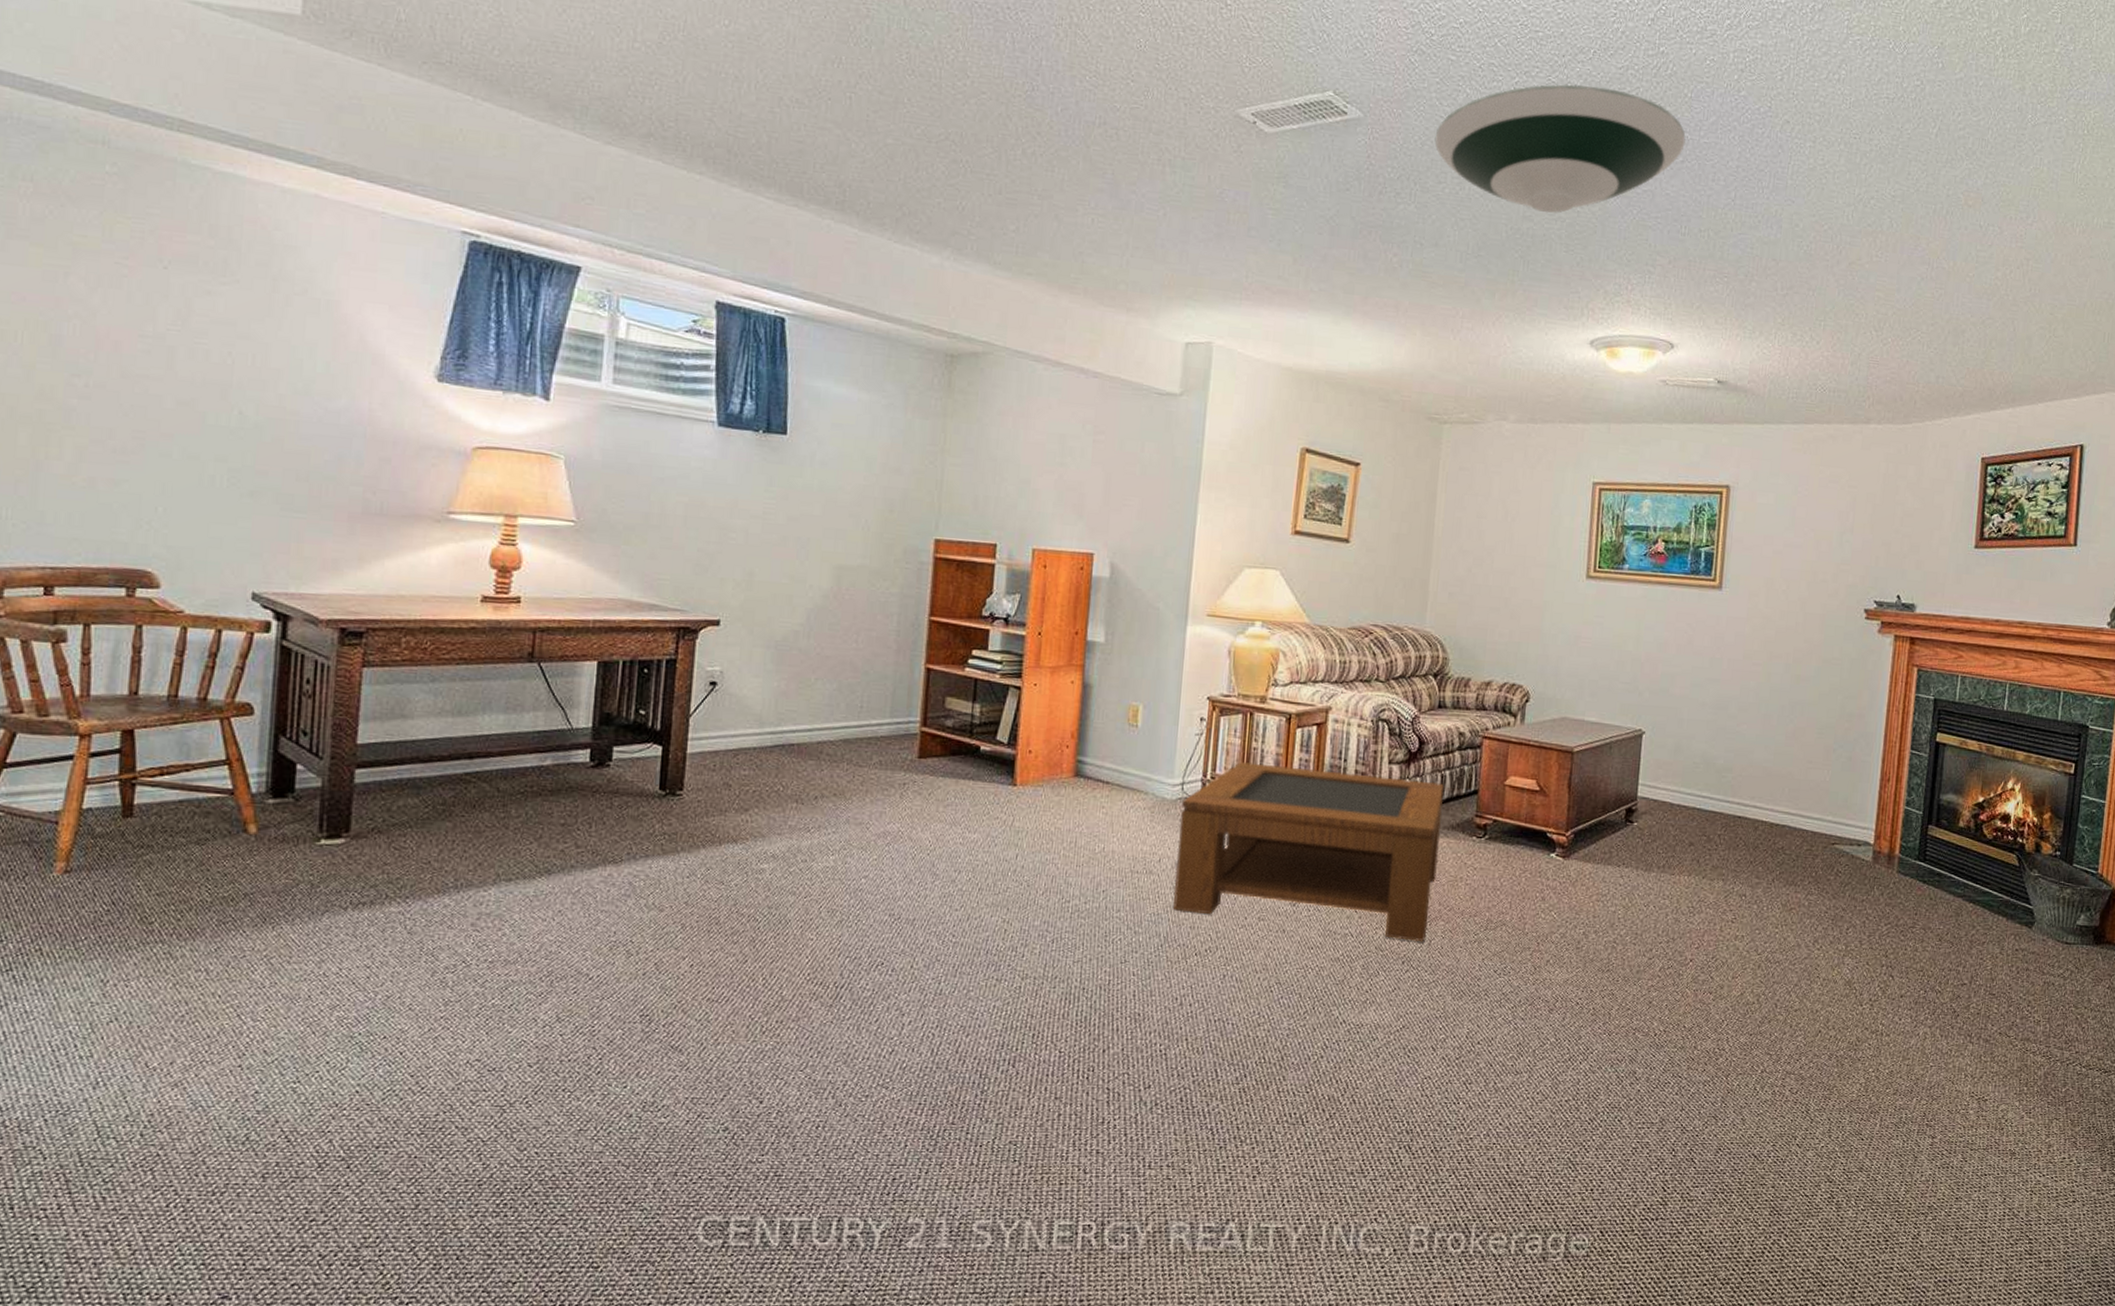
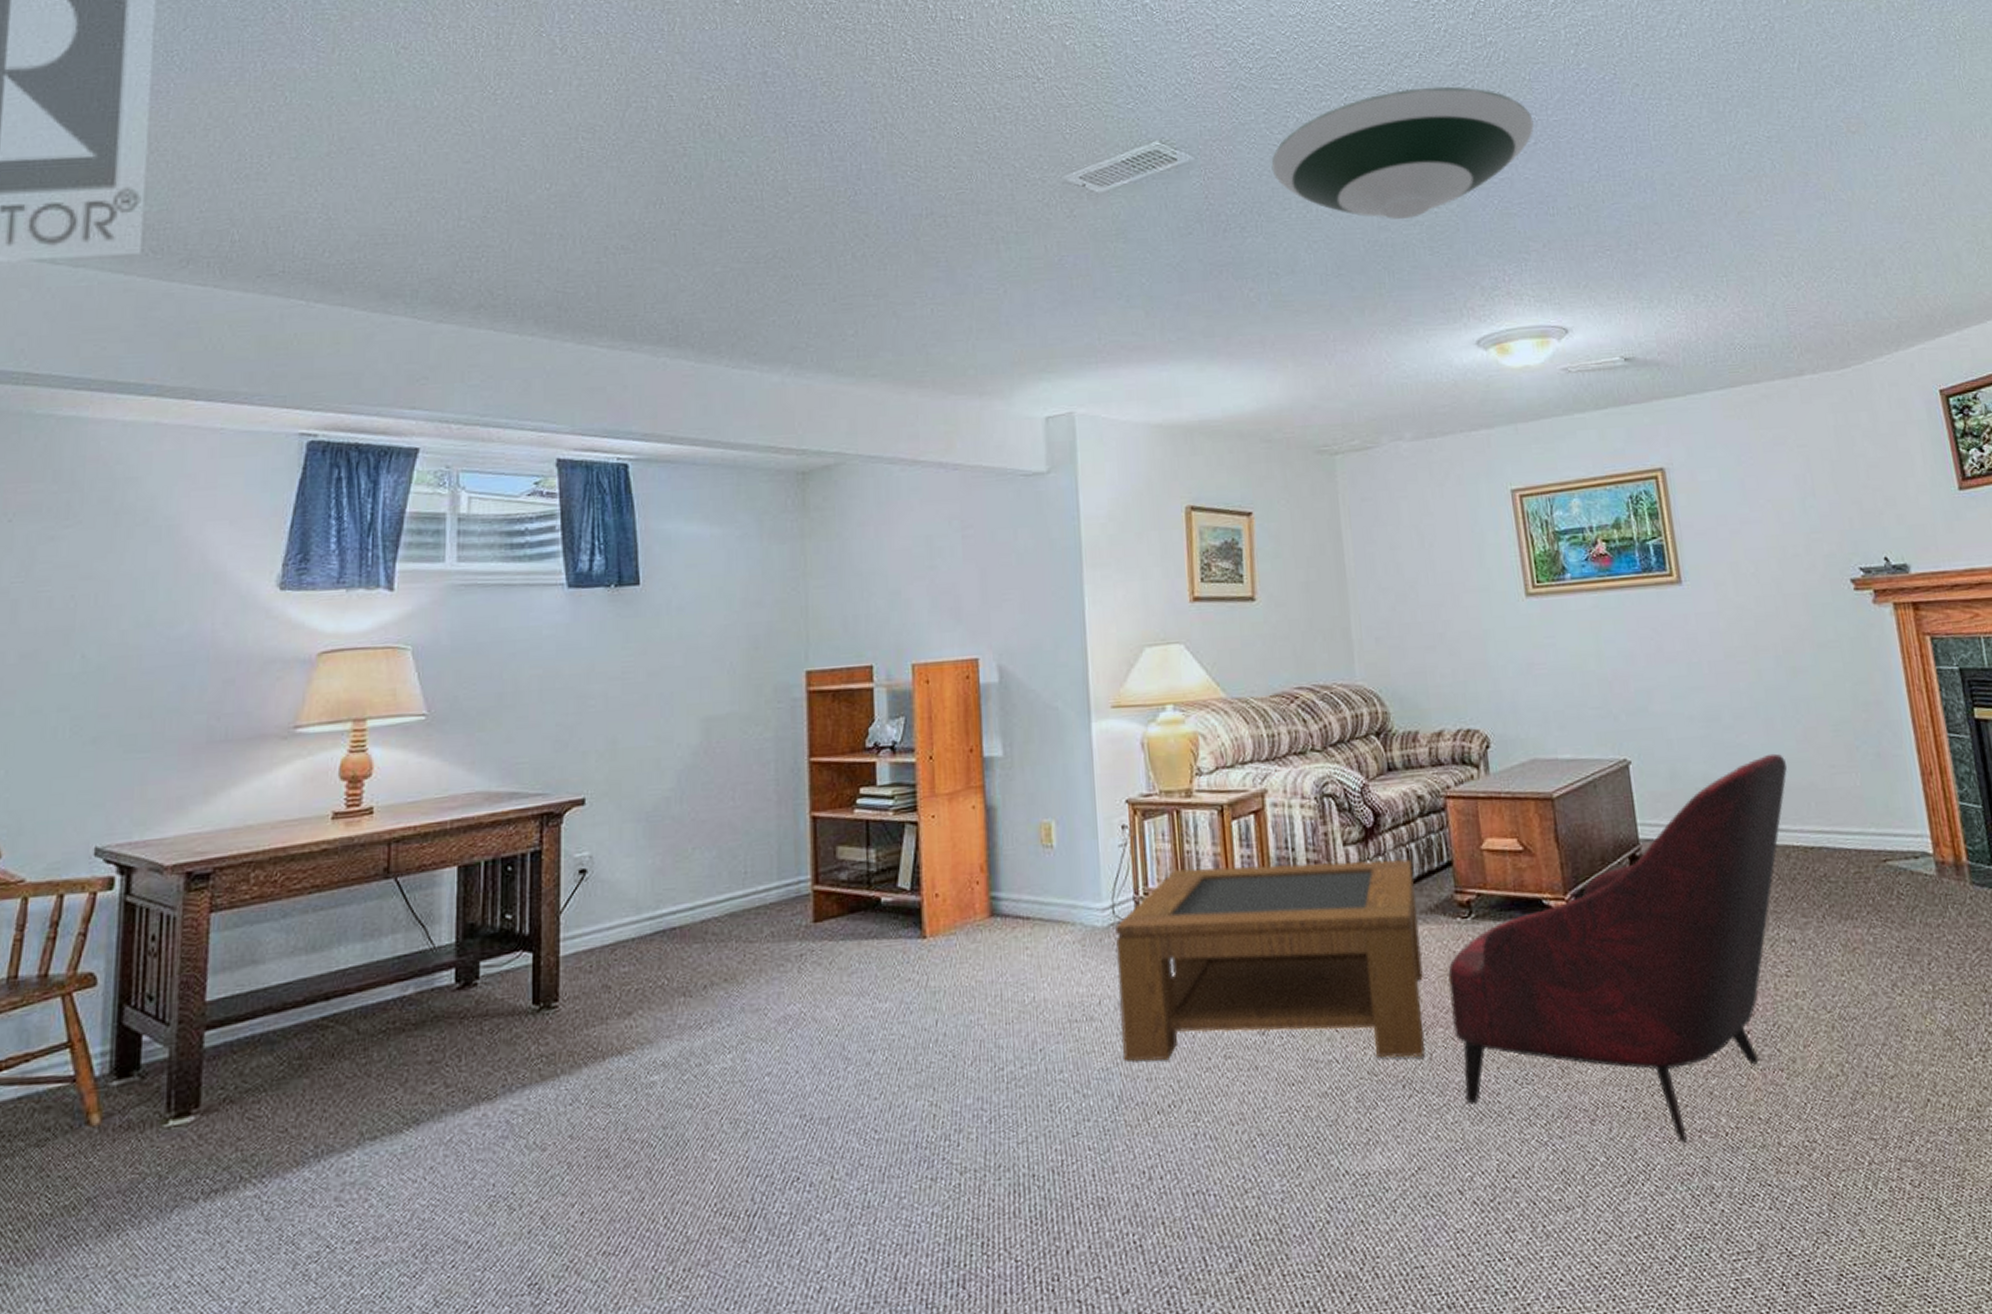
armchair: none [1452,743,1774,1037] -> present [1448,753,1788,1143]

